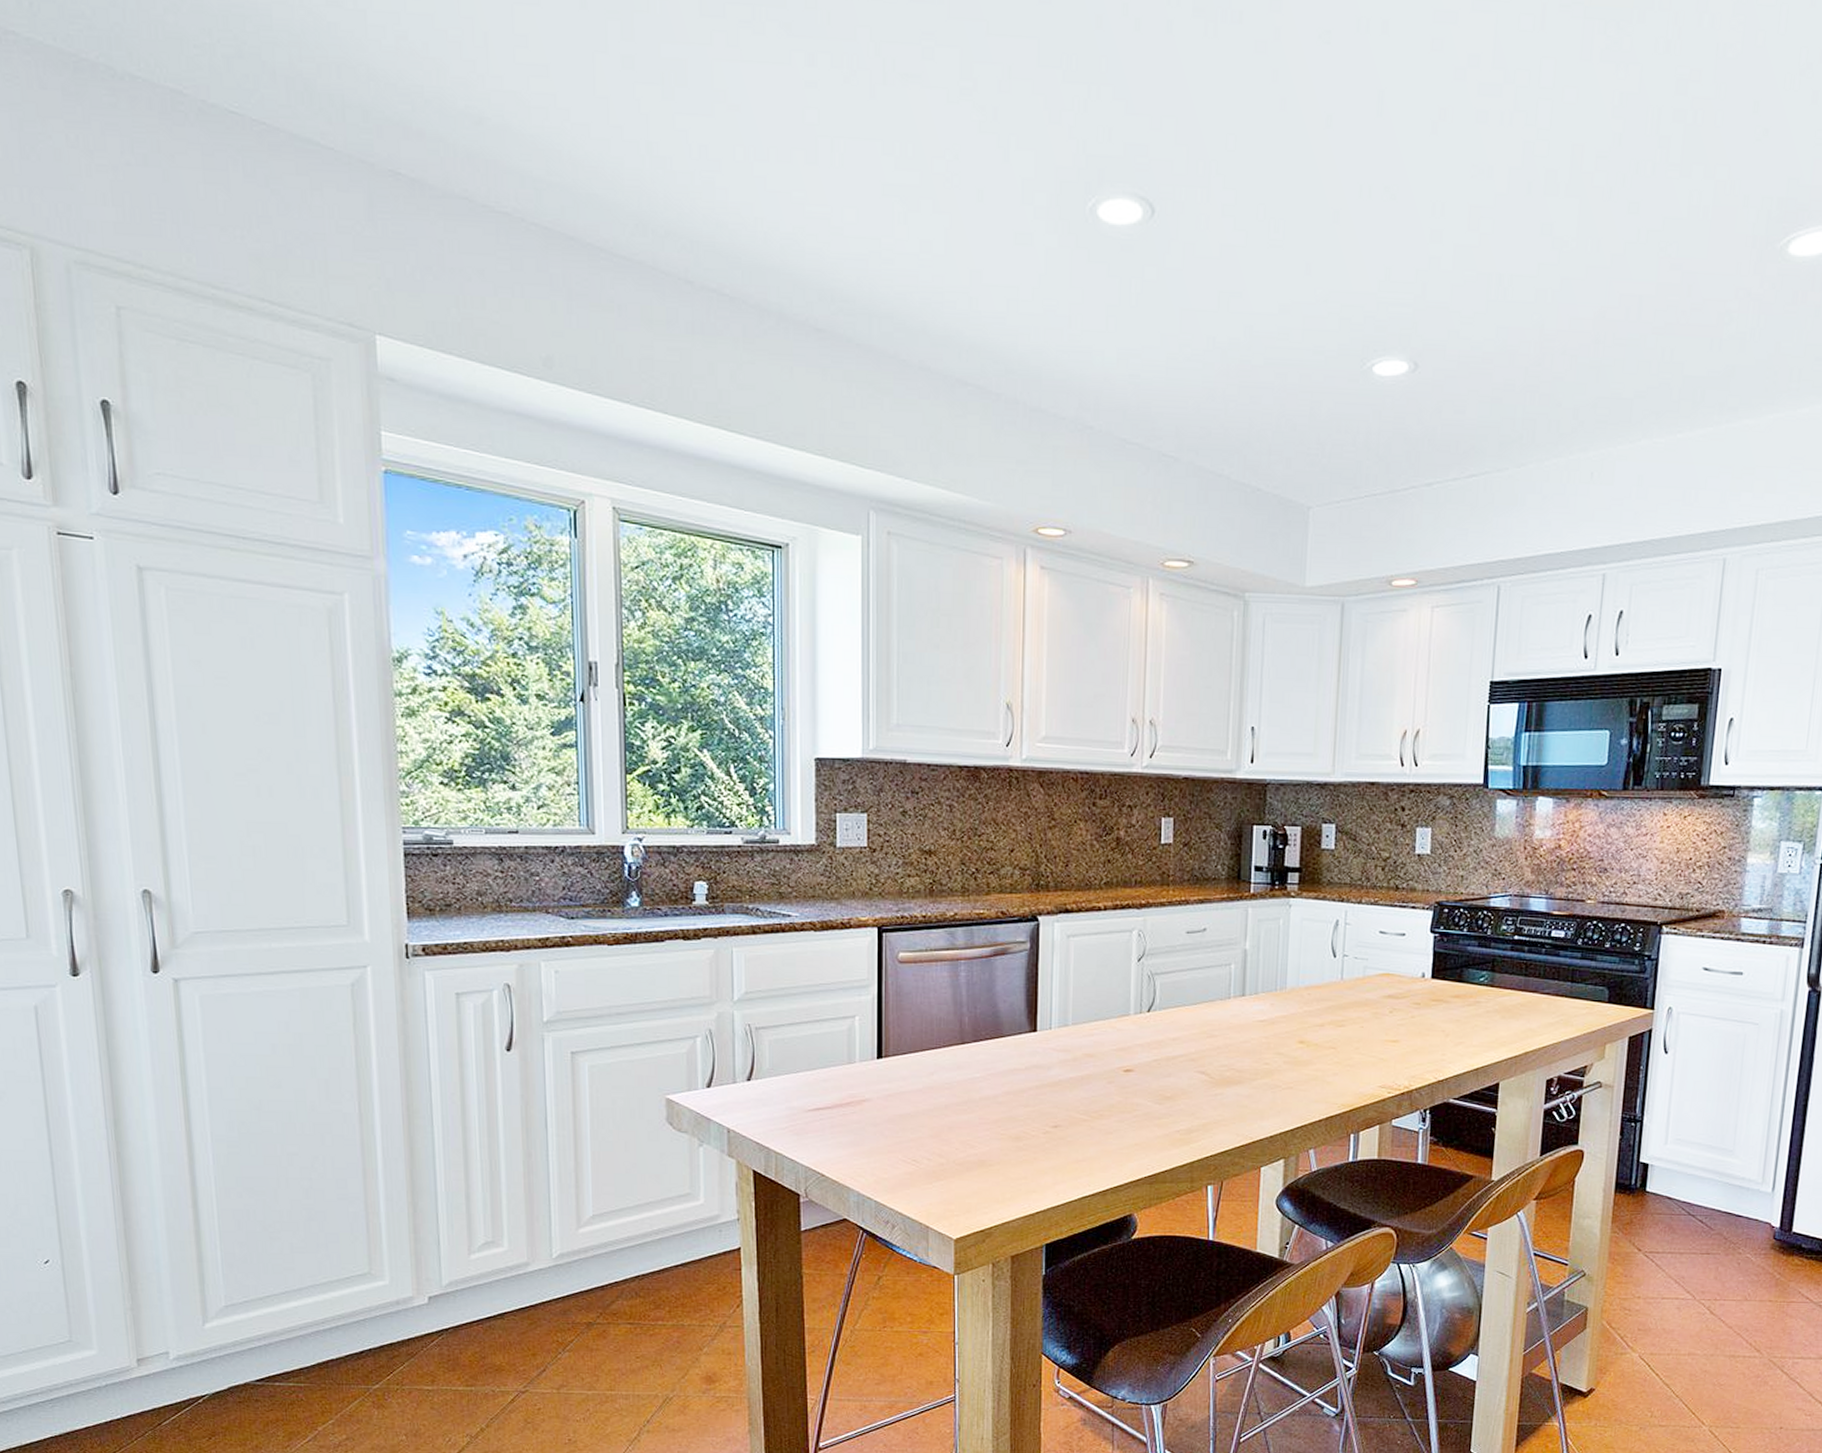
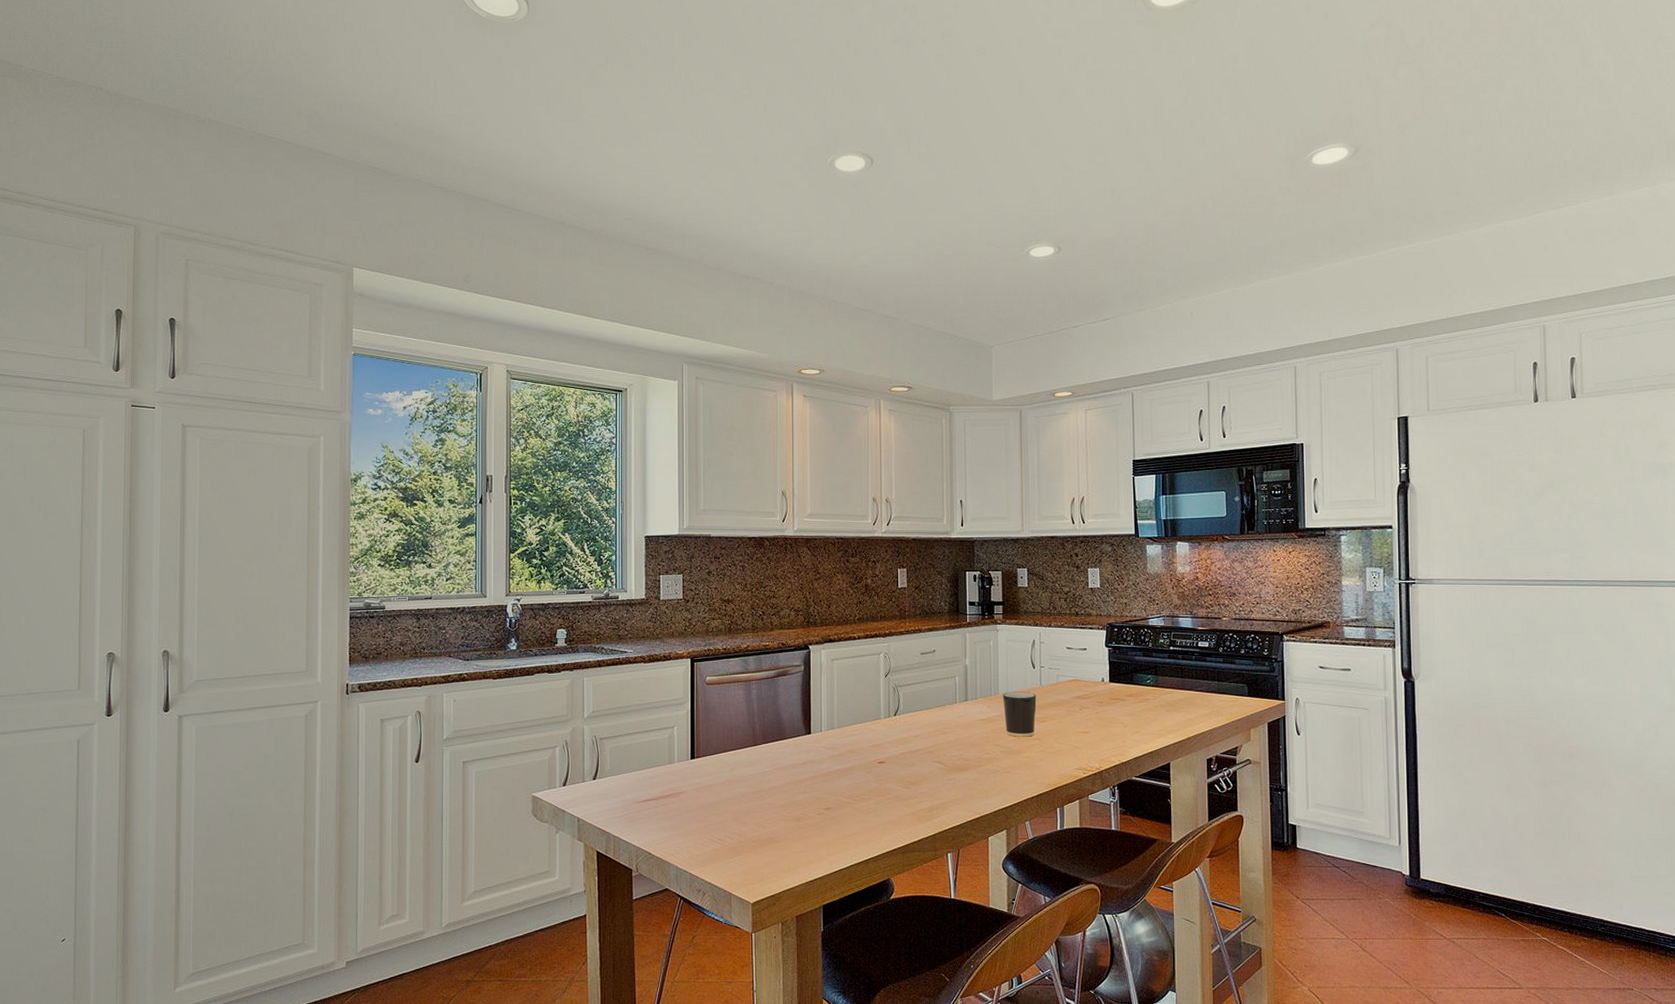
mug: none [1290,986,1335,1045] -> present [1002,692,1036,737]

